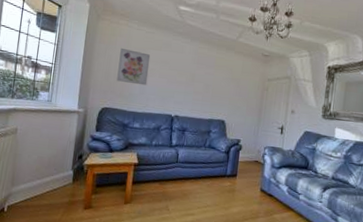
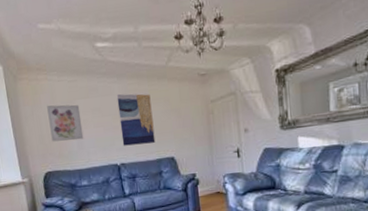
wall art: none [181,54,216,104] -> present [116,94,156,146]

